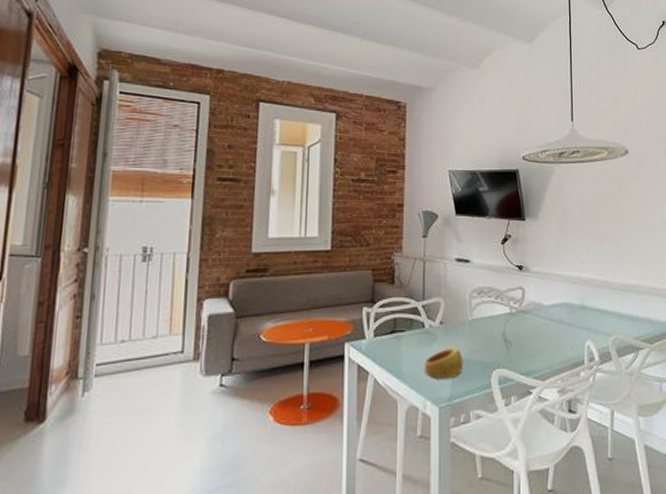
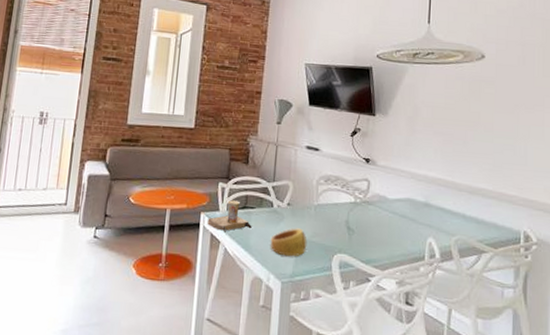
cup: none [353,325,403,363] -> present [207,200,252,234]

